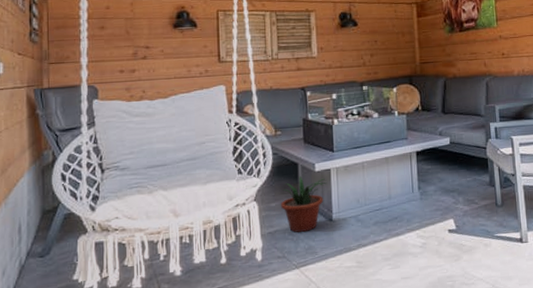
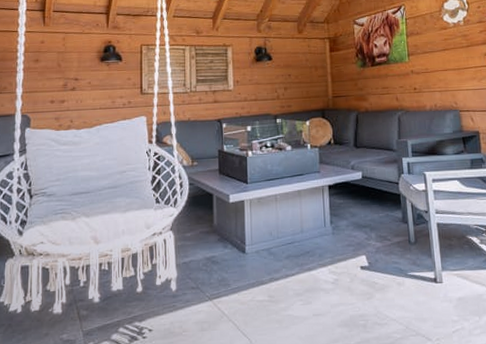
potted plant: present [281,176,327,233] -> none [196,207,241,264]

